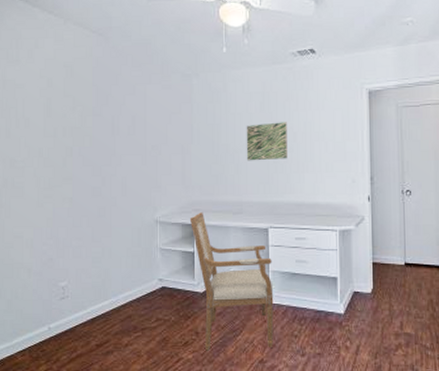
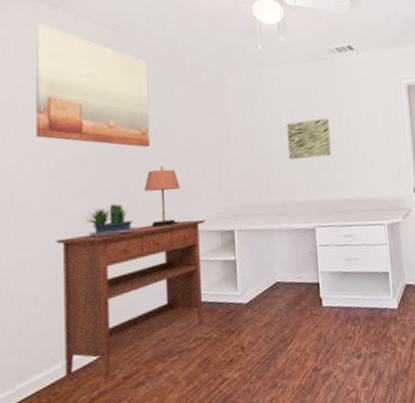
wall art: none [31,26,124,142] -> present [33,22,150,147]
console table: none [45,211,169,346] -> present [56,220,206,381]
potted plant: none [69,192,110,220] -> present [85,203,137,237]
table lamp: none [118,160,149,216] -> present [144,165,181,227]
chair: present [189,212,274,351] -> none [229,217,327,367]

